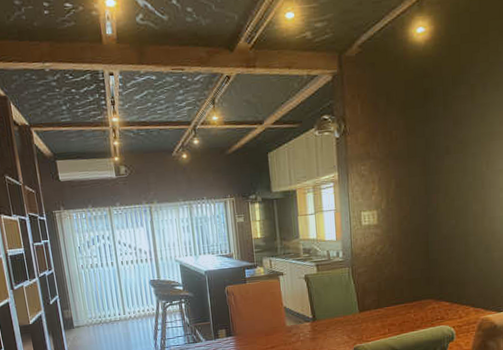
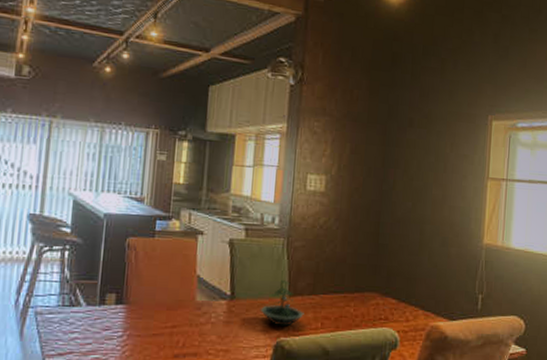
terrarium: none [337,300,373,336] -> present [260,280,304,327]

